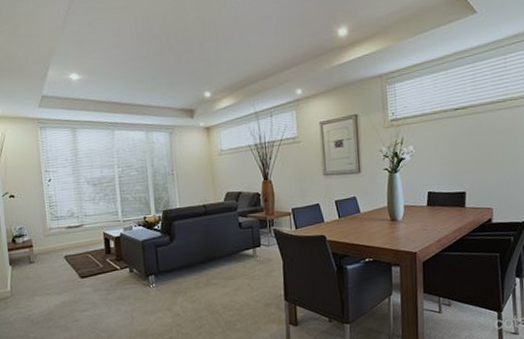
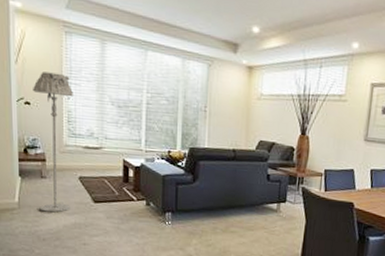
floor lamp: none [16,164,59,296] -> present [33,72,74,213]

